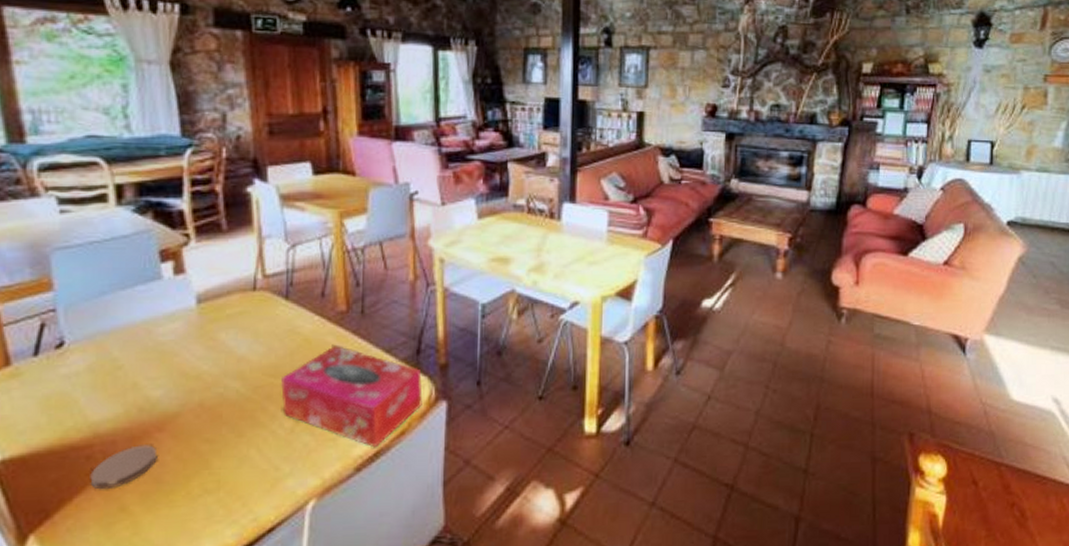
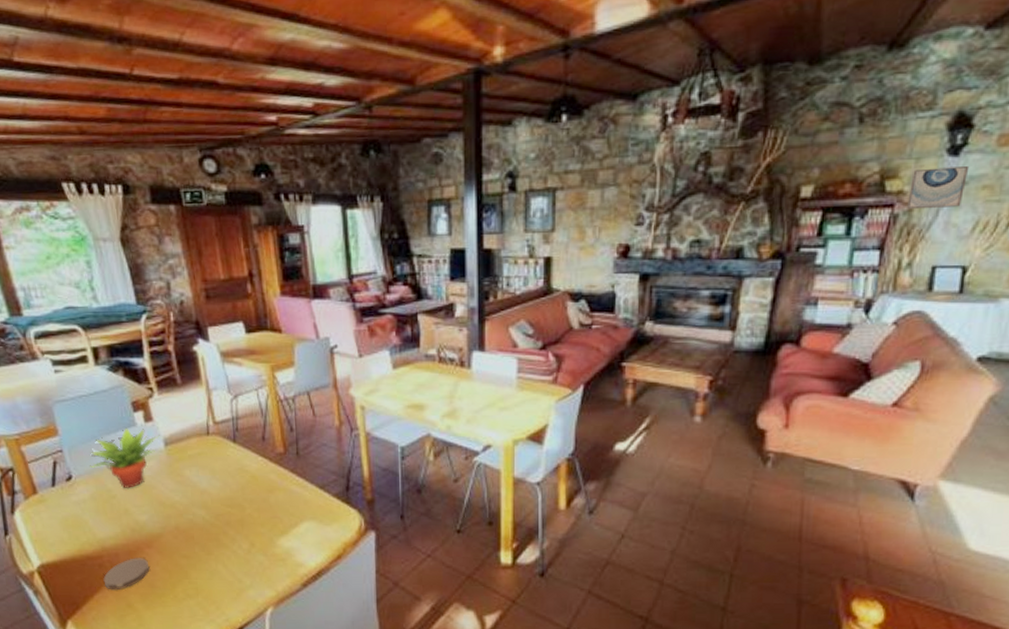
succulent plant: none [90,281,192,358] -> present [89,427,160,489]
tissue box: present [281,346,423,448] -> none [237,482,354,568]
wall art: none [946,56,991,91] -> present [907,165,970,210]

